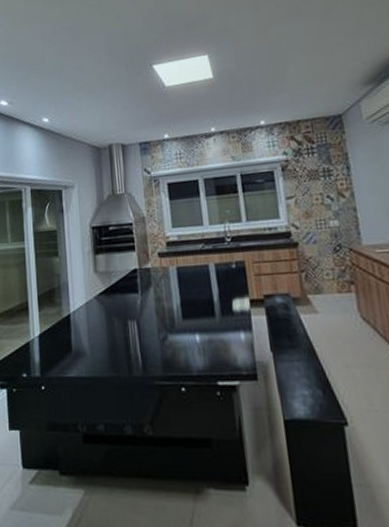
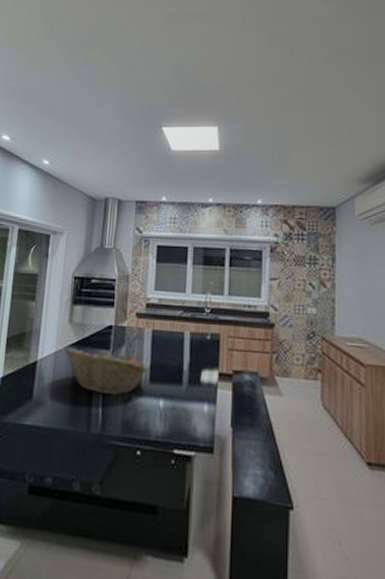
fruit basket: none [95,292,180,338] -> present [65,346,149,396]

